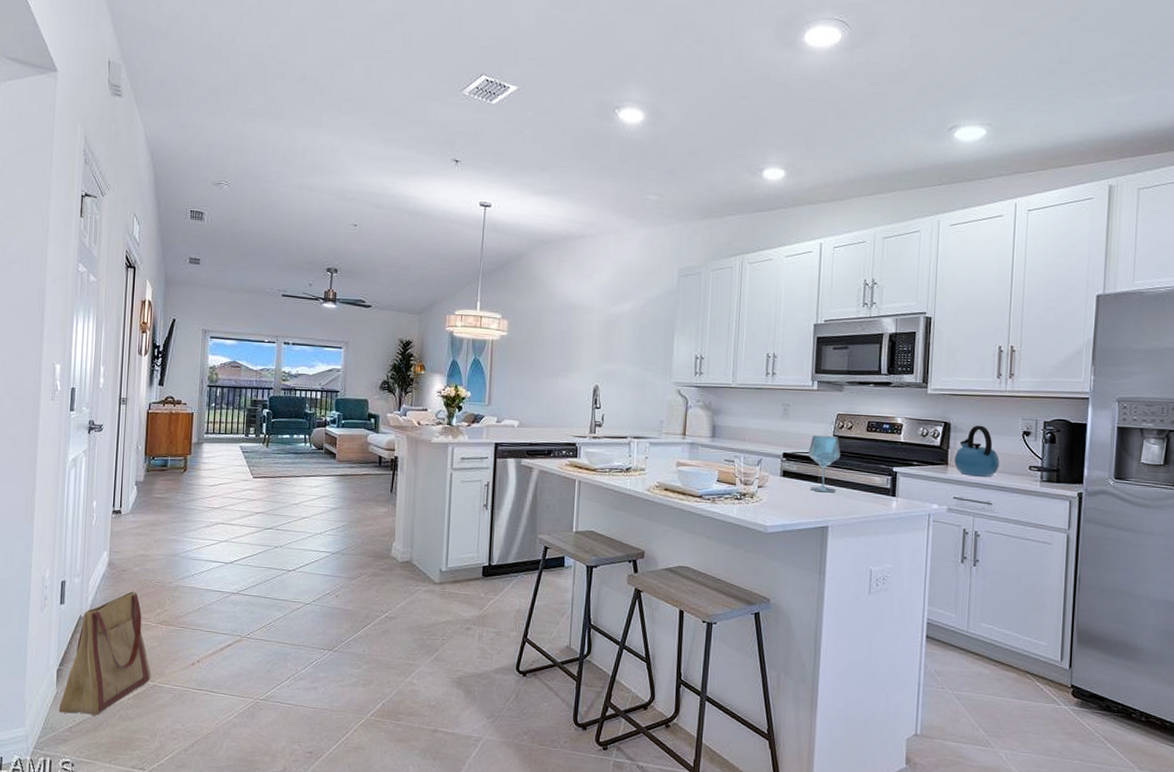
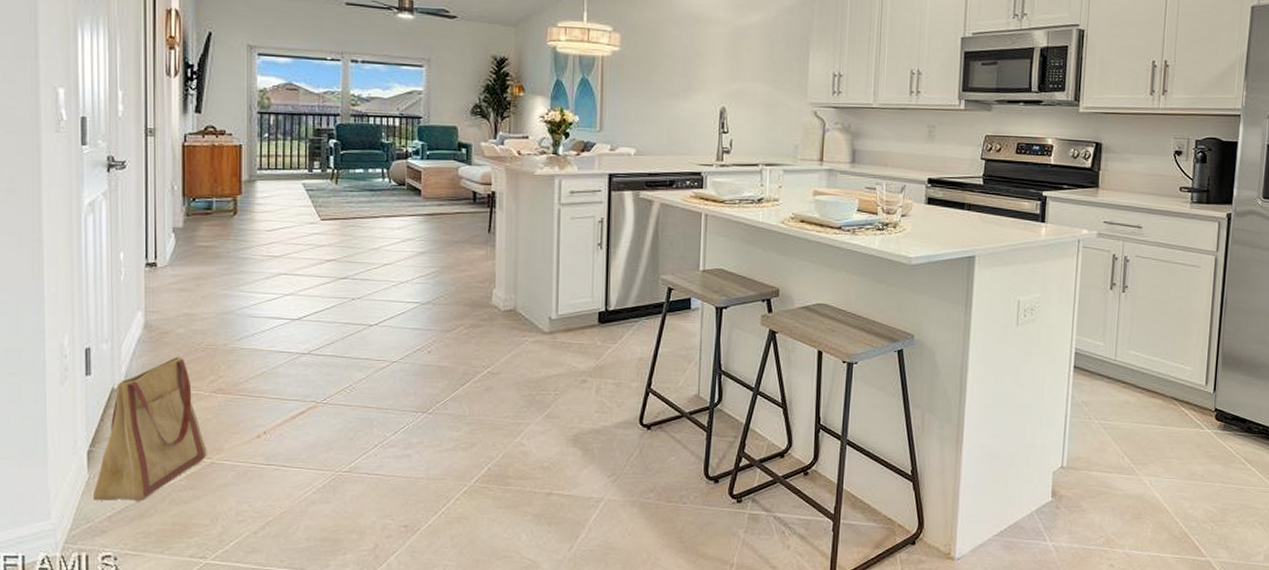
wine glass: present [809,435,841,493] -> none [955,159,989,220]
kettle: present [954,425,1000,477] -> none [1105,145,1151,200]

